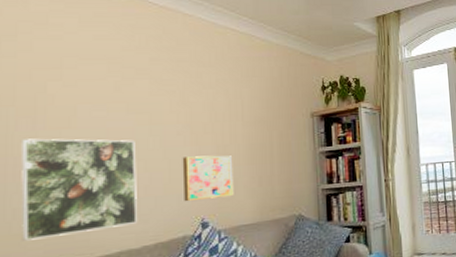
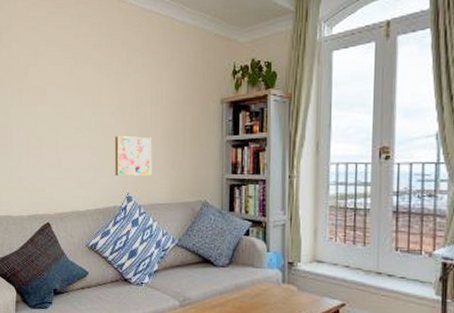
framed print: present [20,138,137,241] -> none [14,113,83,193]

